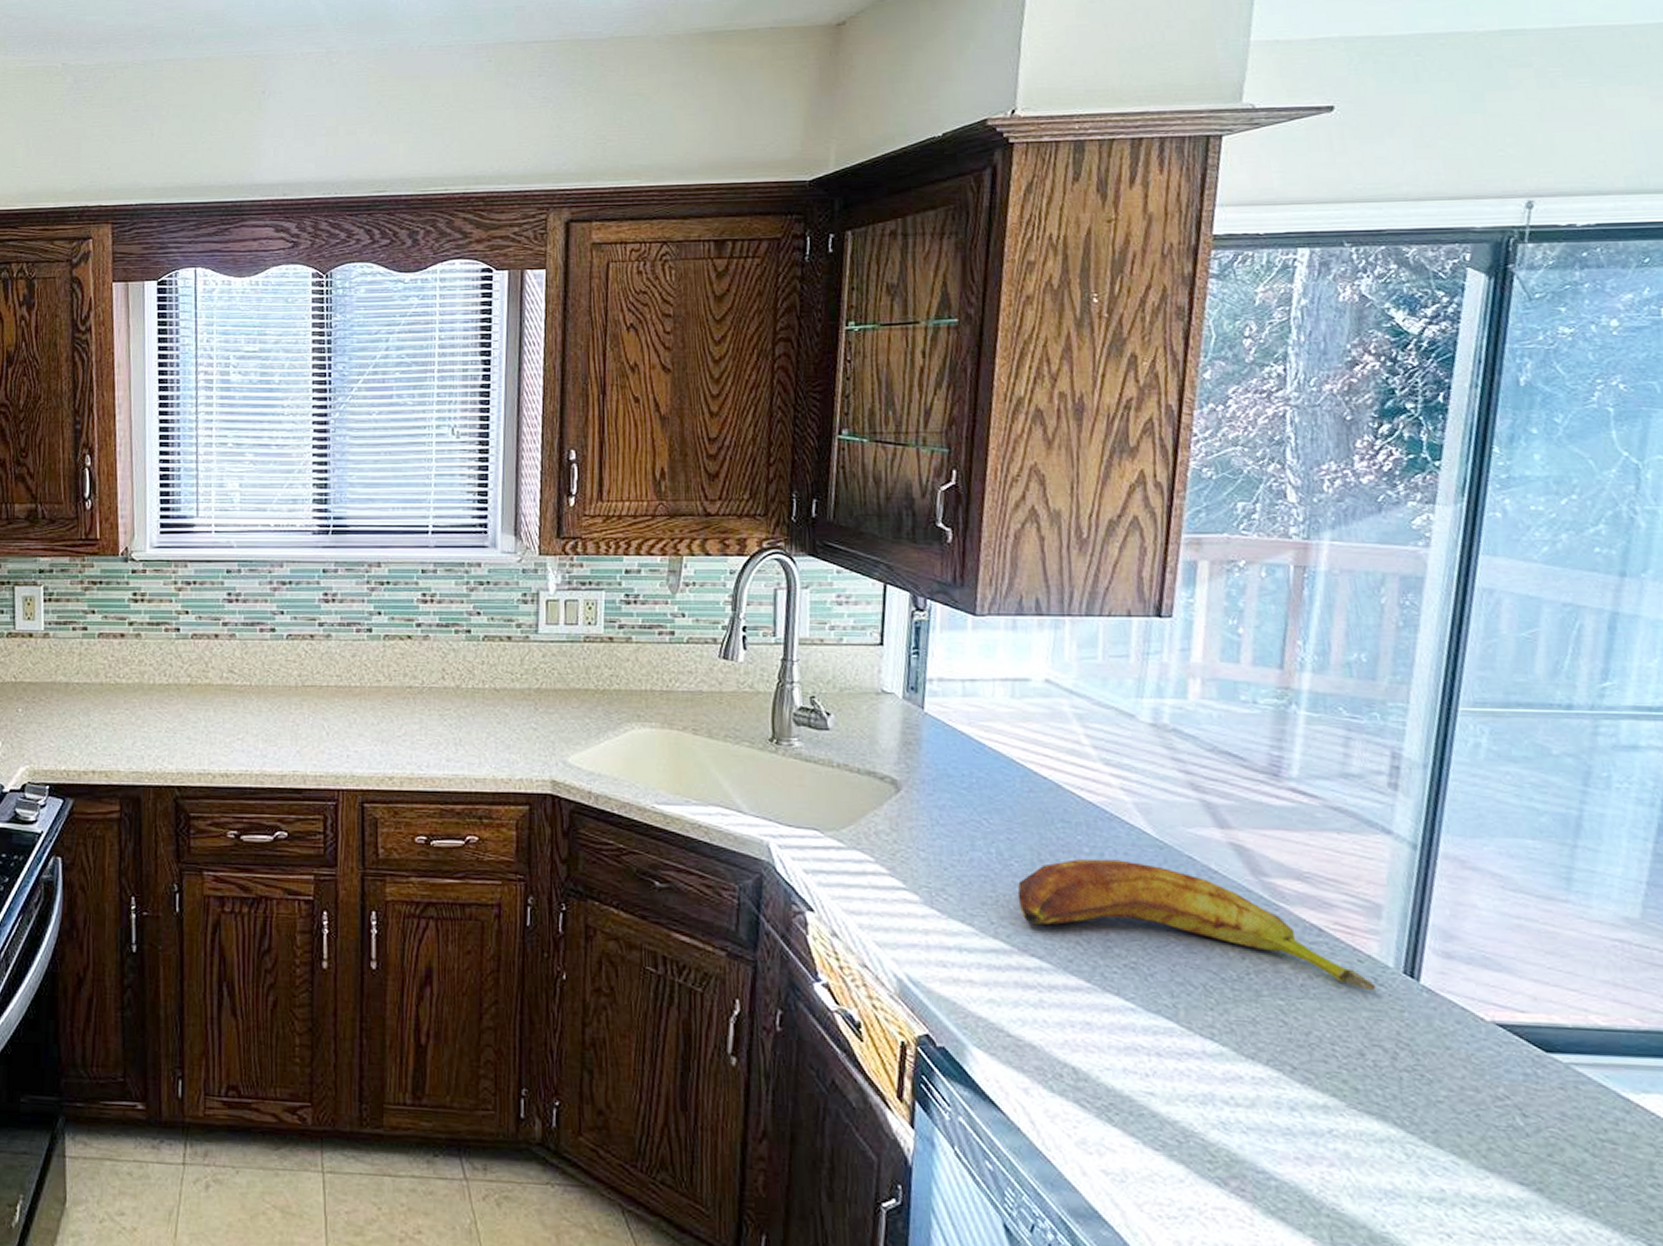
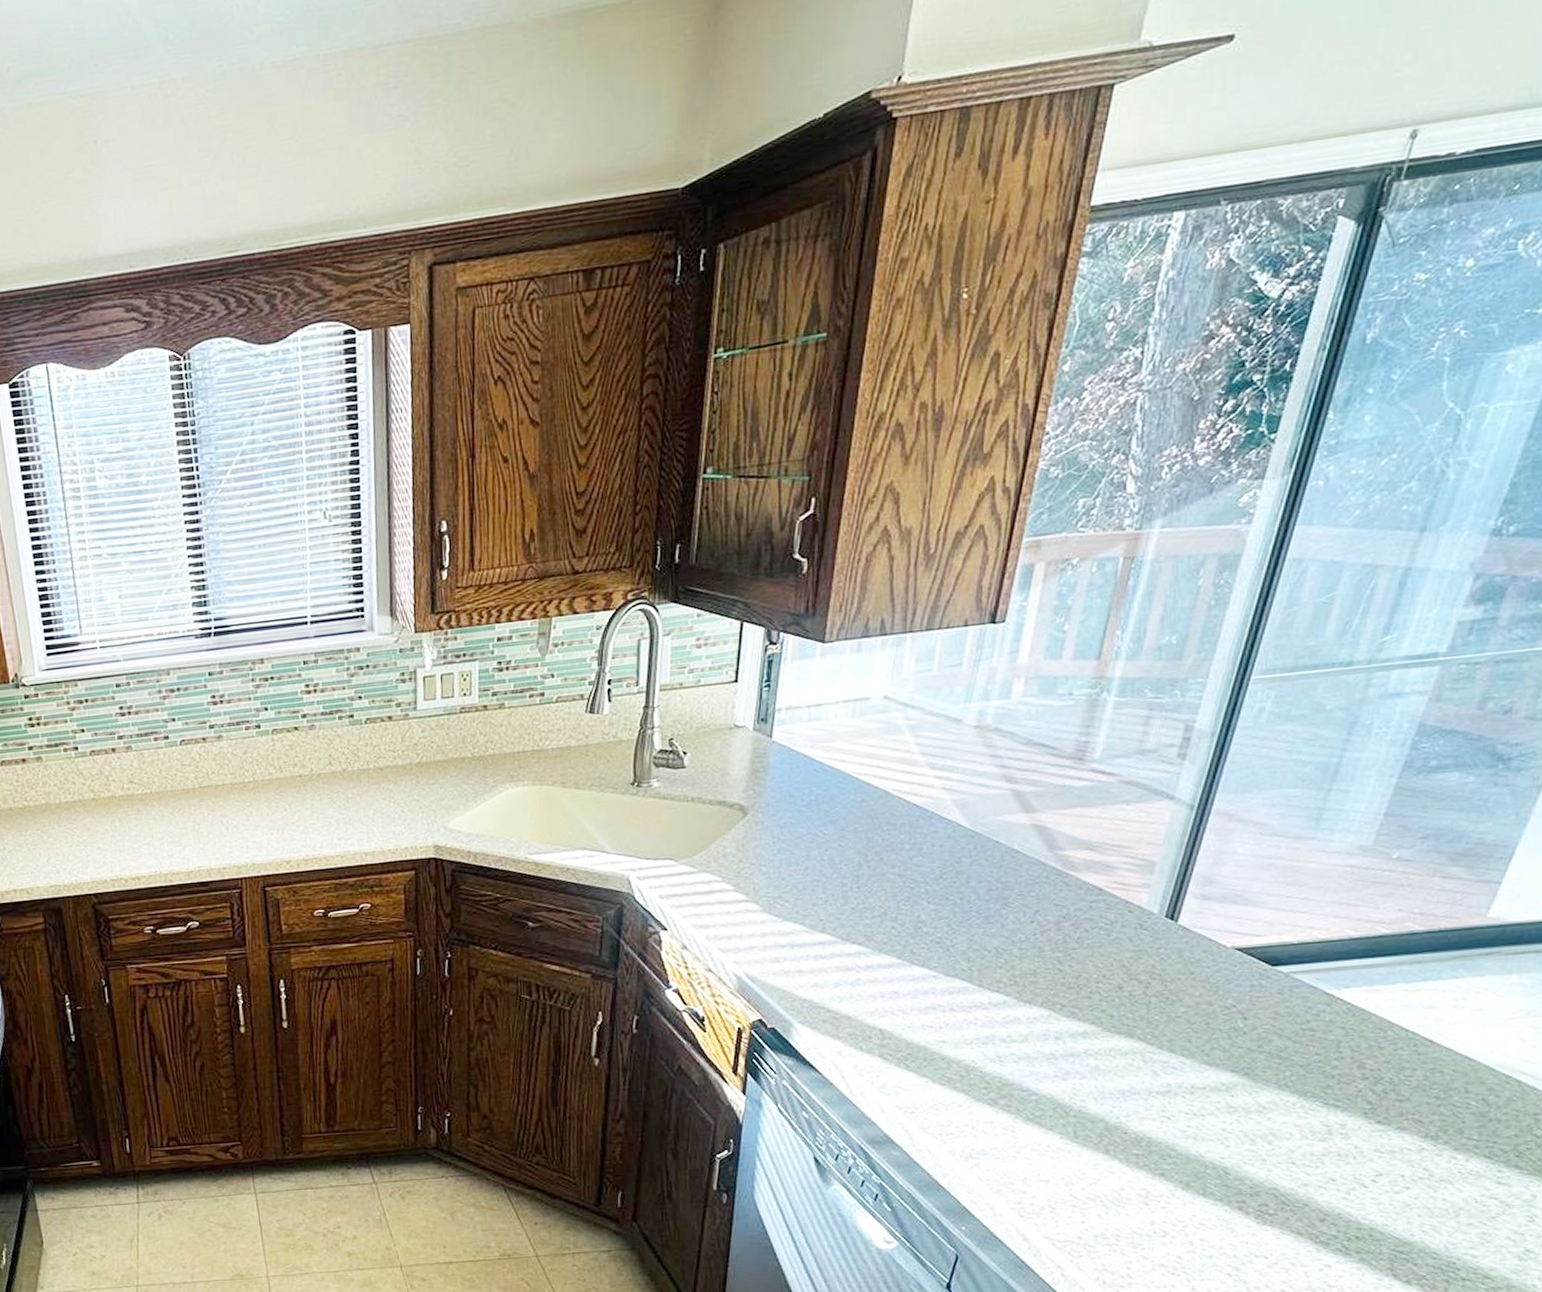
banana: present [1017,858,1377,992] -> none [844,851,1141,936]

